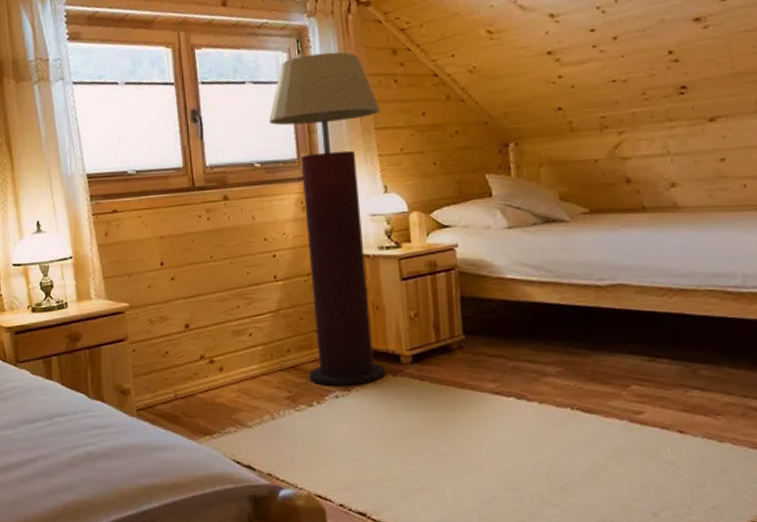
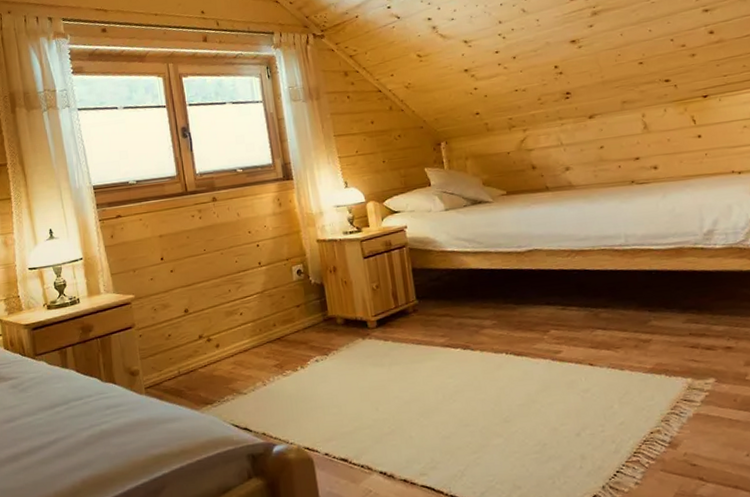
floor lamp: present [269,52,386,386] -> none [247,75,357,352]

